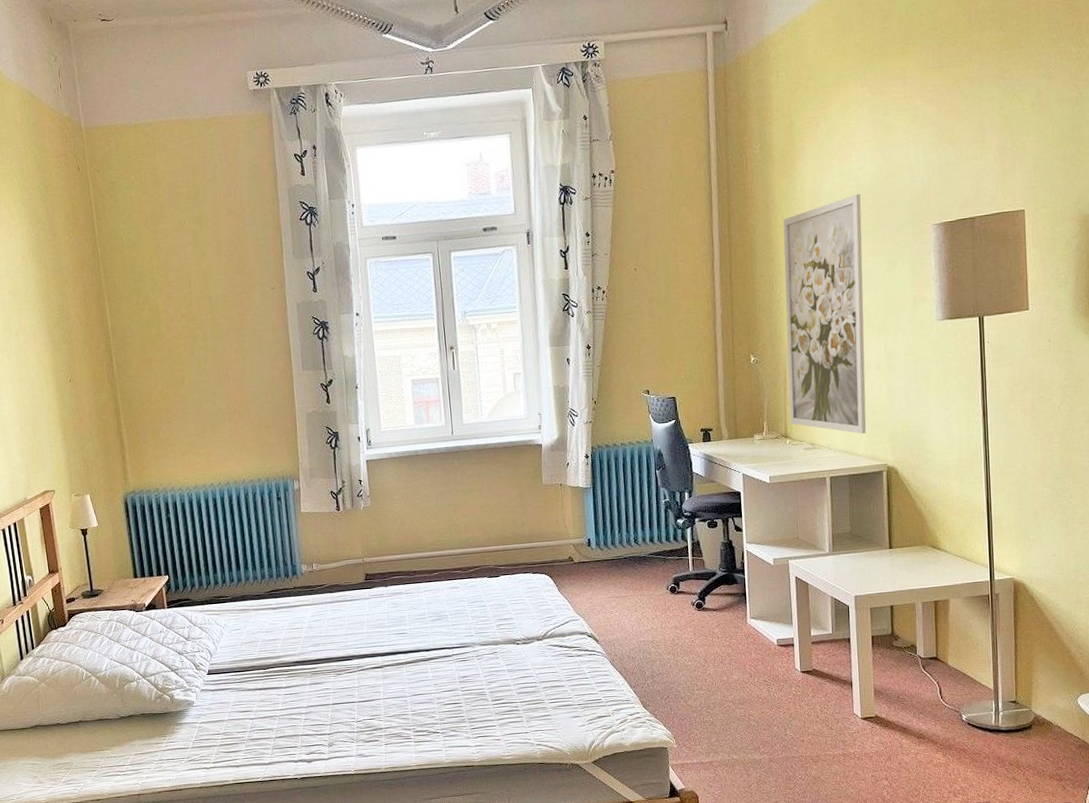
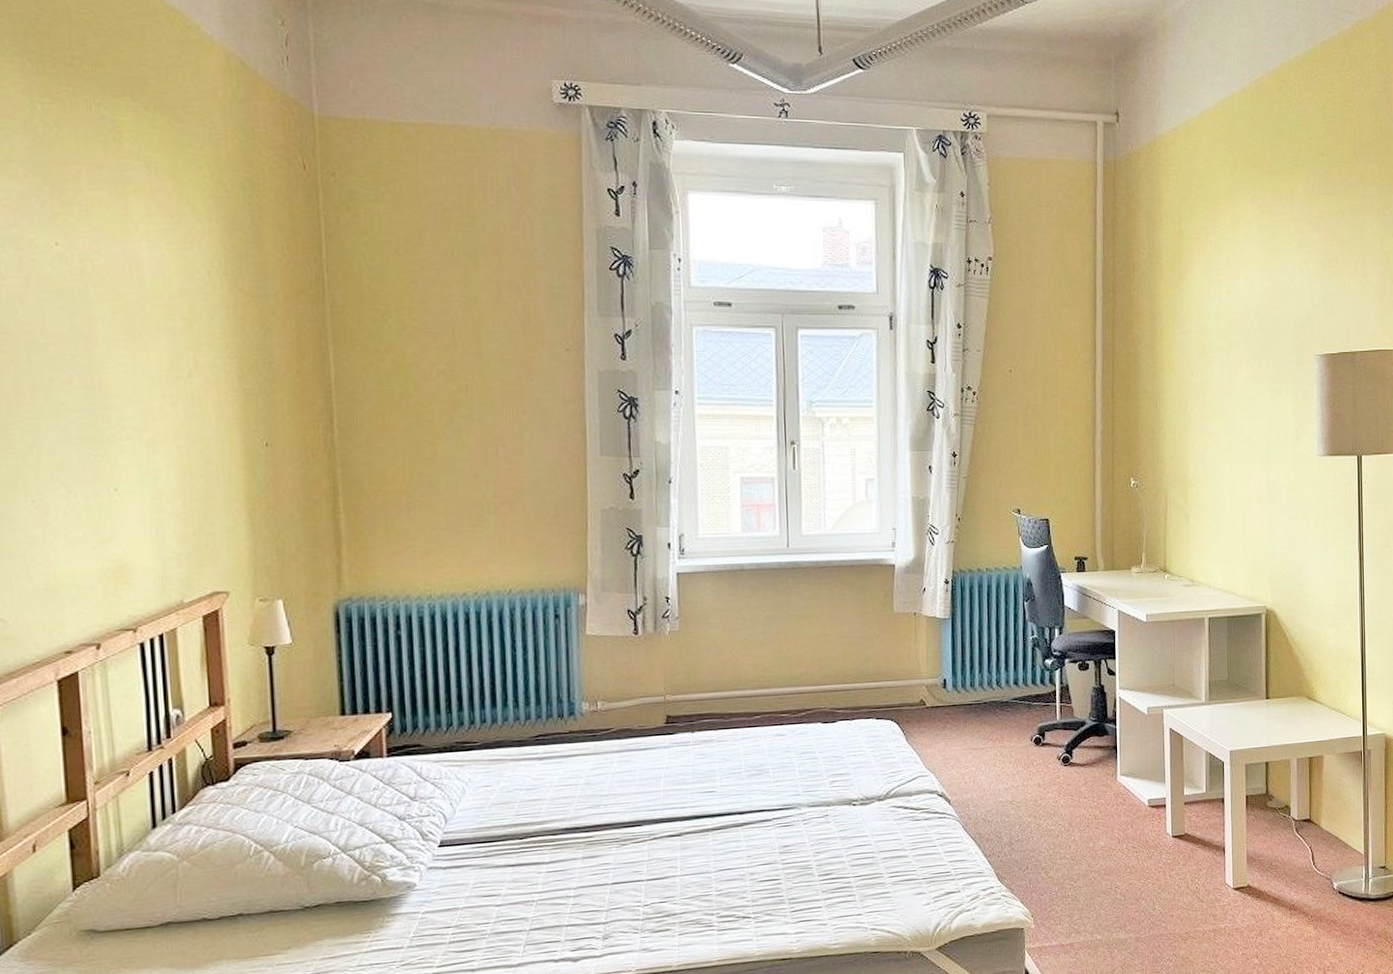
wall art: present [783,193,867,434] -> none [1169,314,1248,572]

